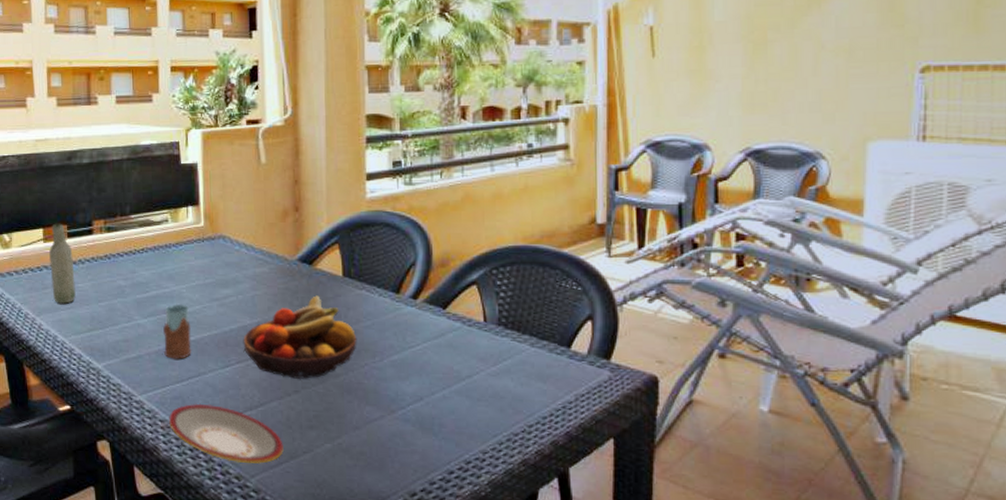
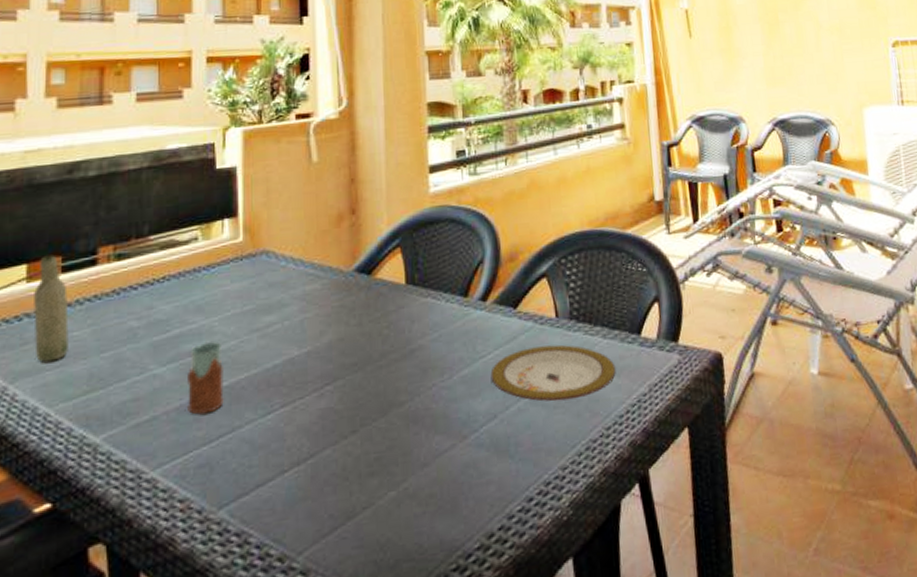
plate: present [169,403,284,464] -> none [191,466,339,540]
fruit bowl: present [243,295,357,380] -> none [289,310,423,417]
plate: none [418,345,542,396] -> present [490,344,616,402]

